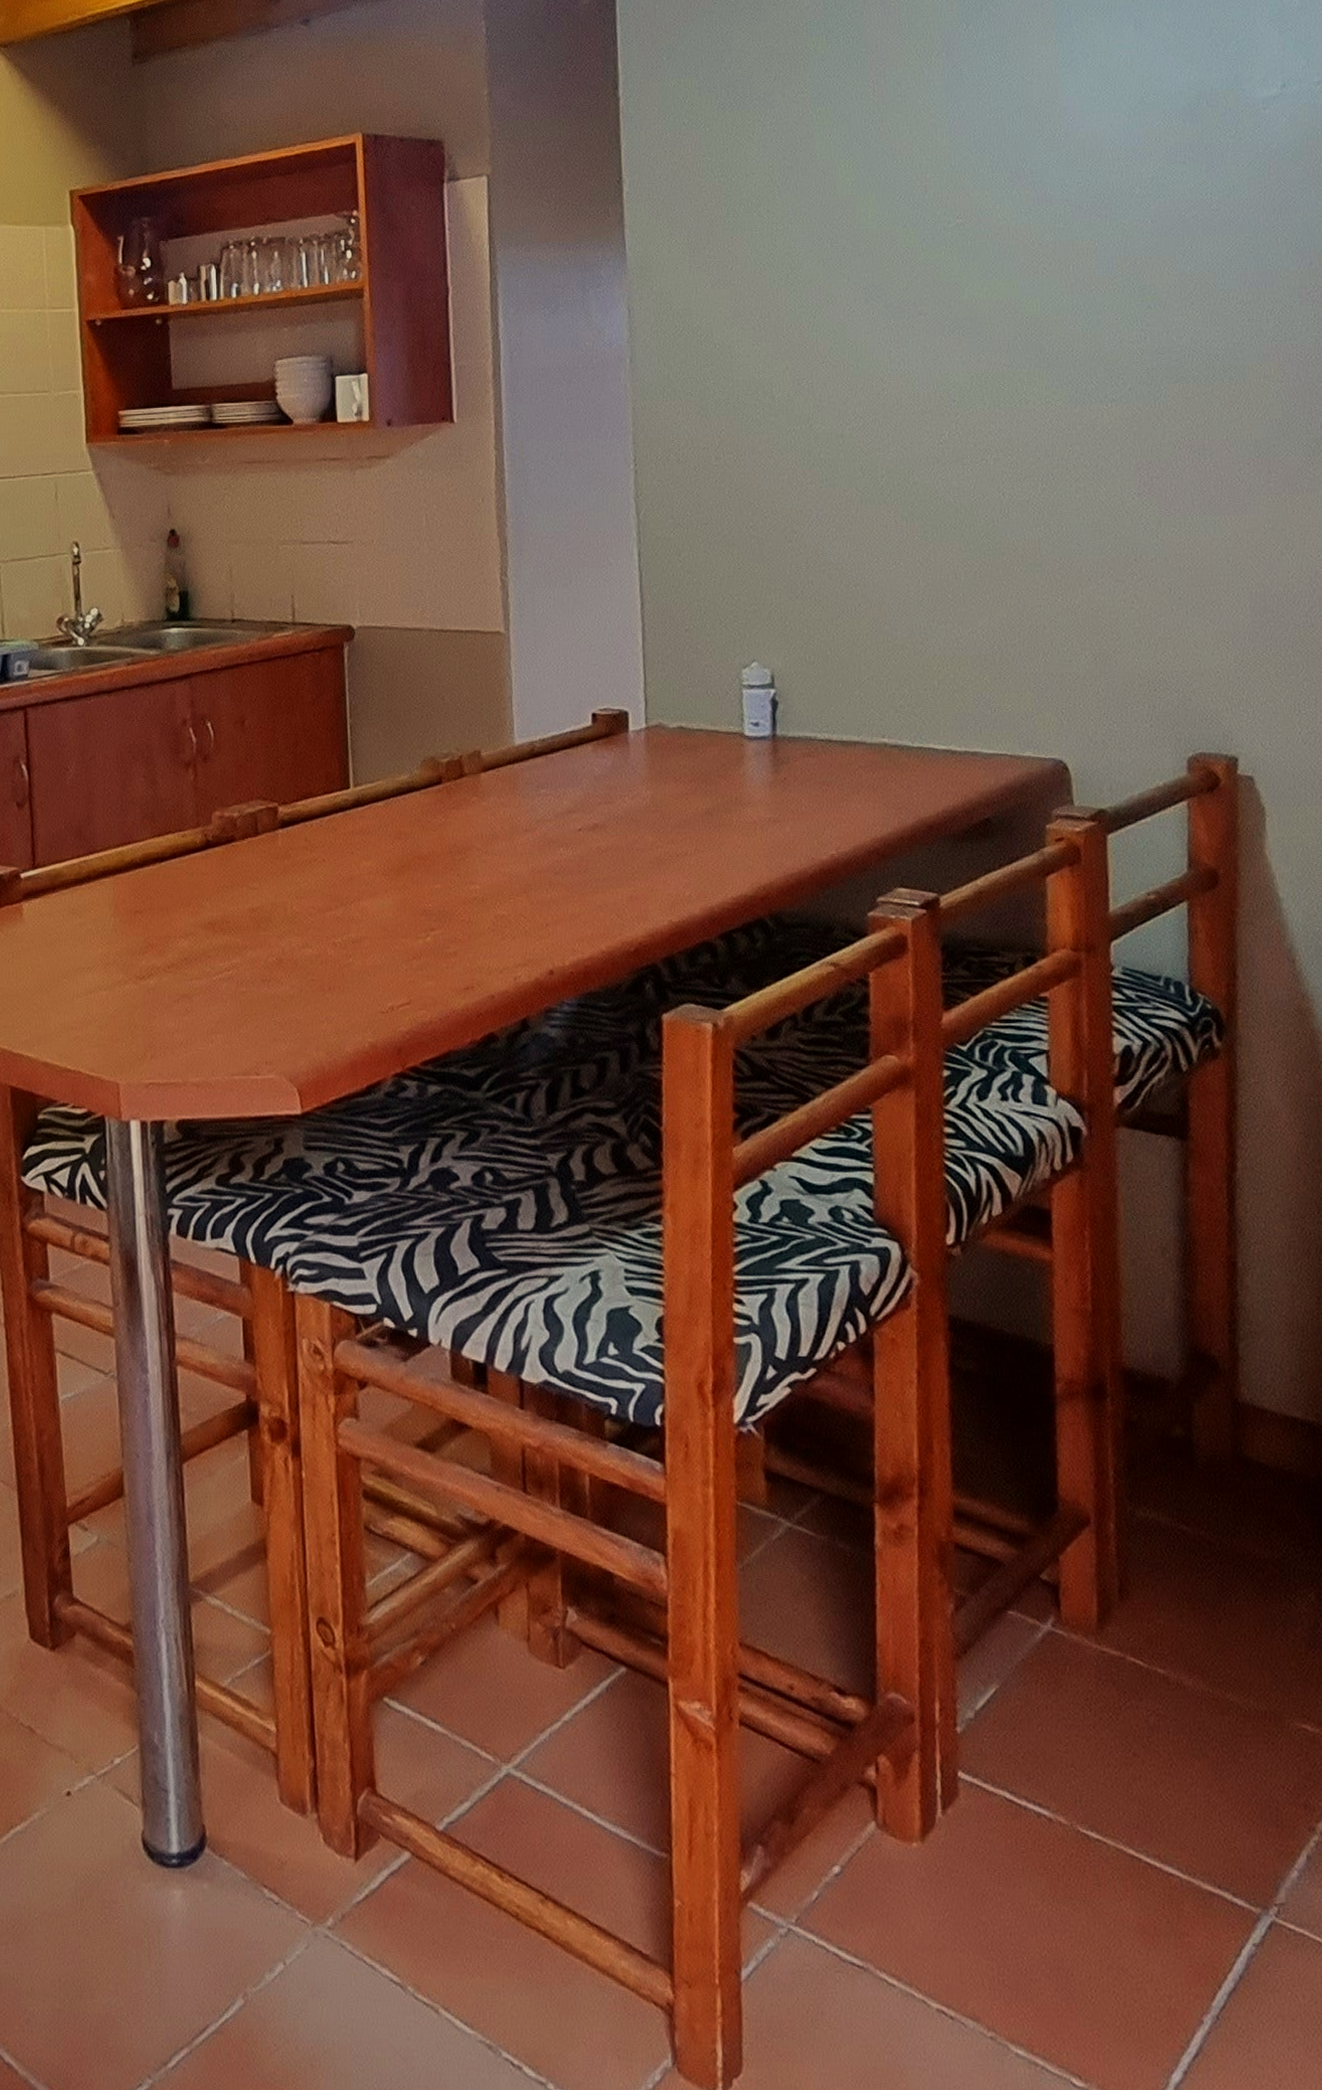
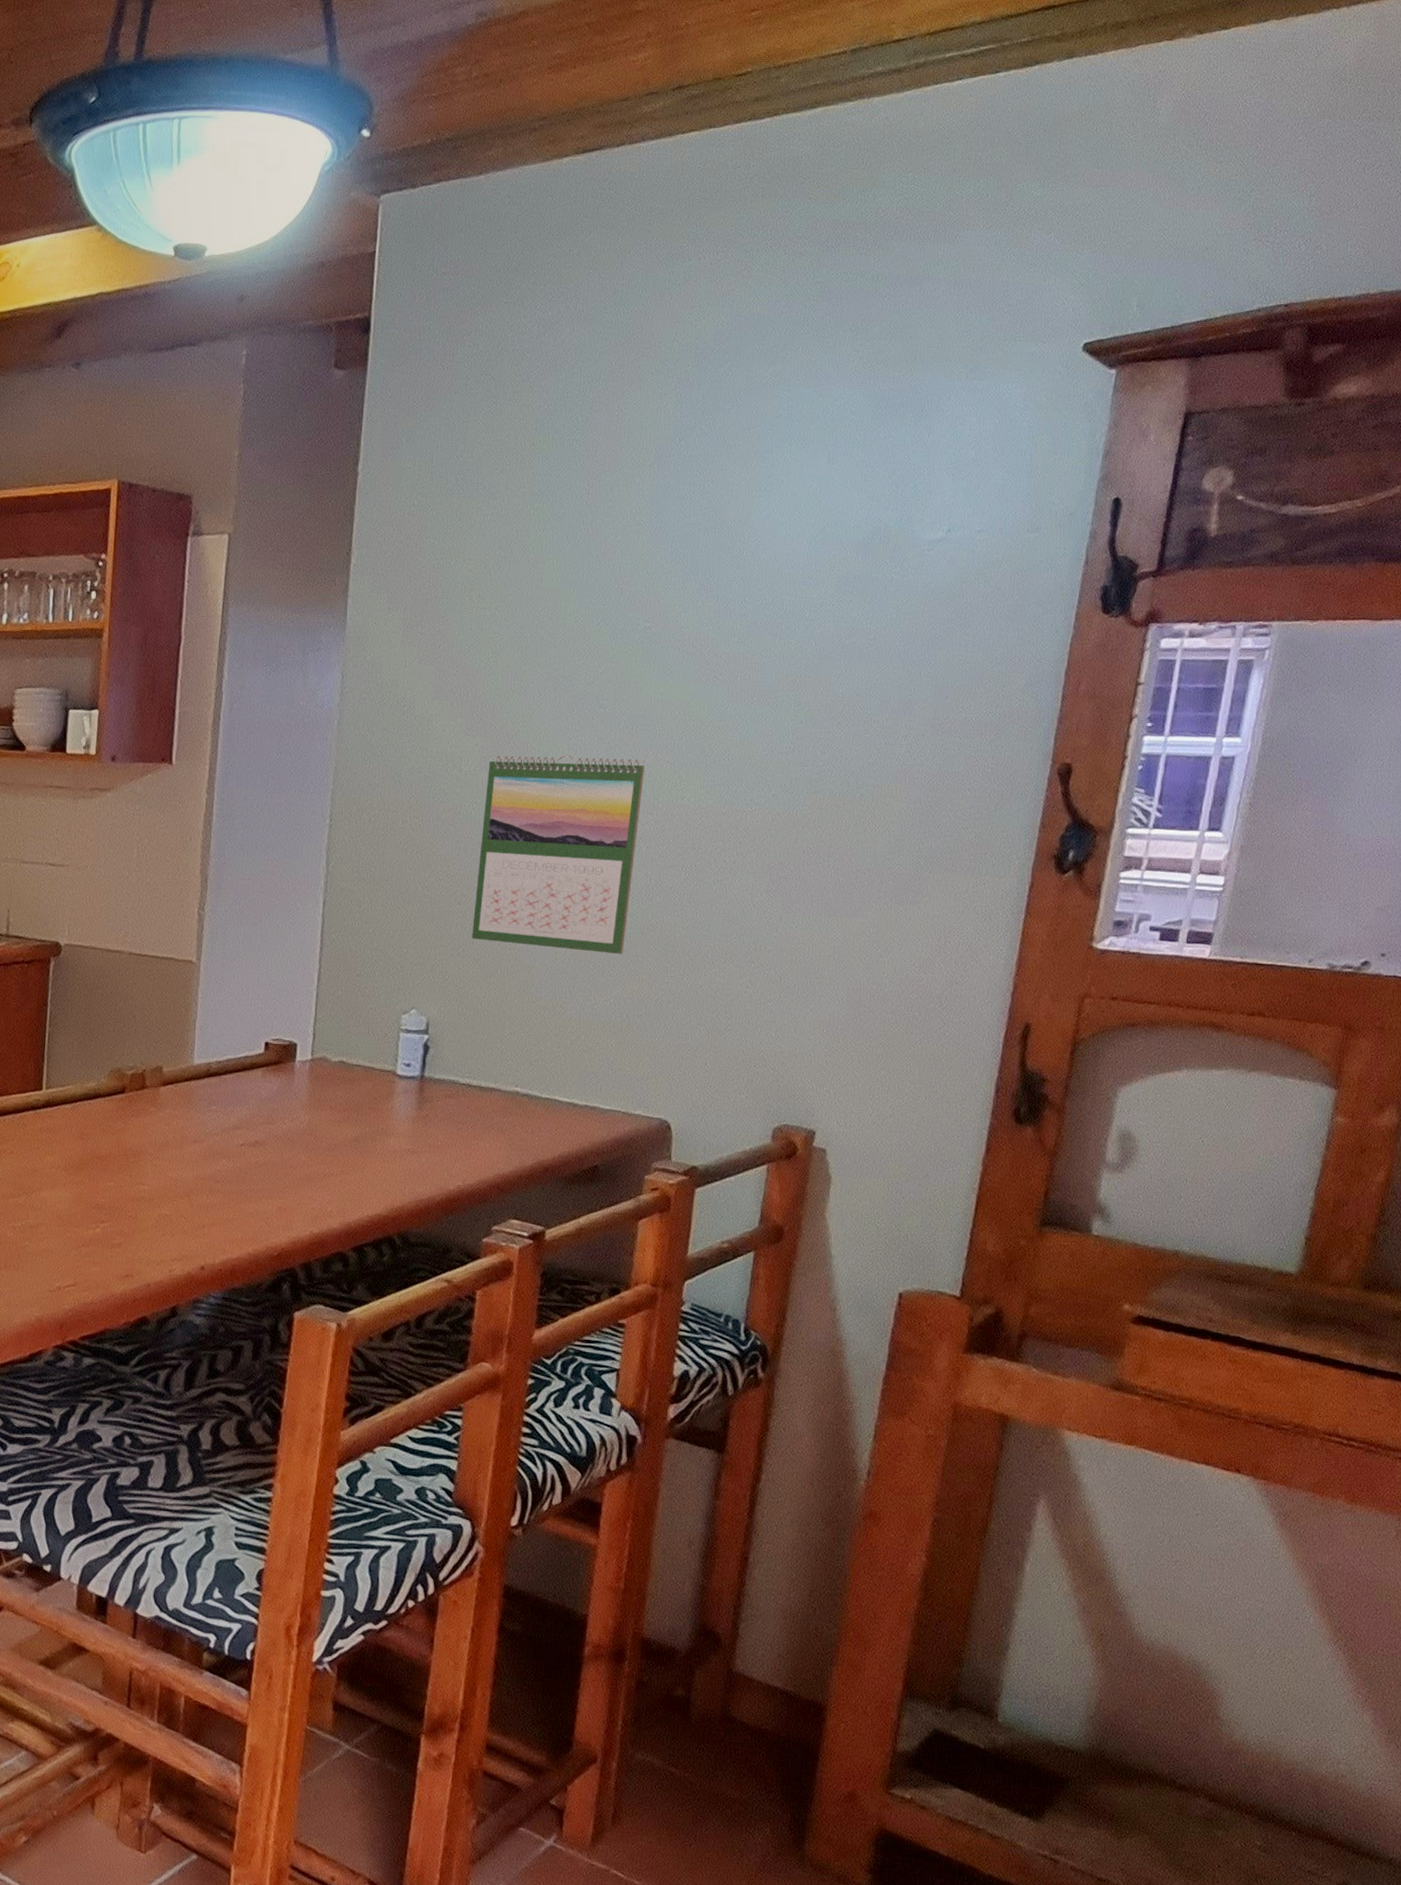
calendar: none [803,365,984,580] -> present [472,754,645,954]

